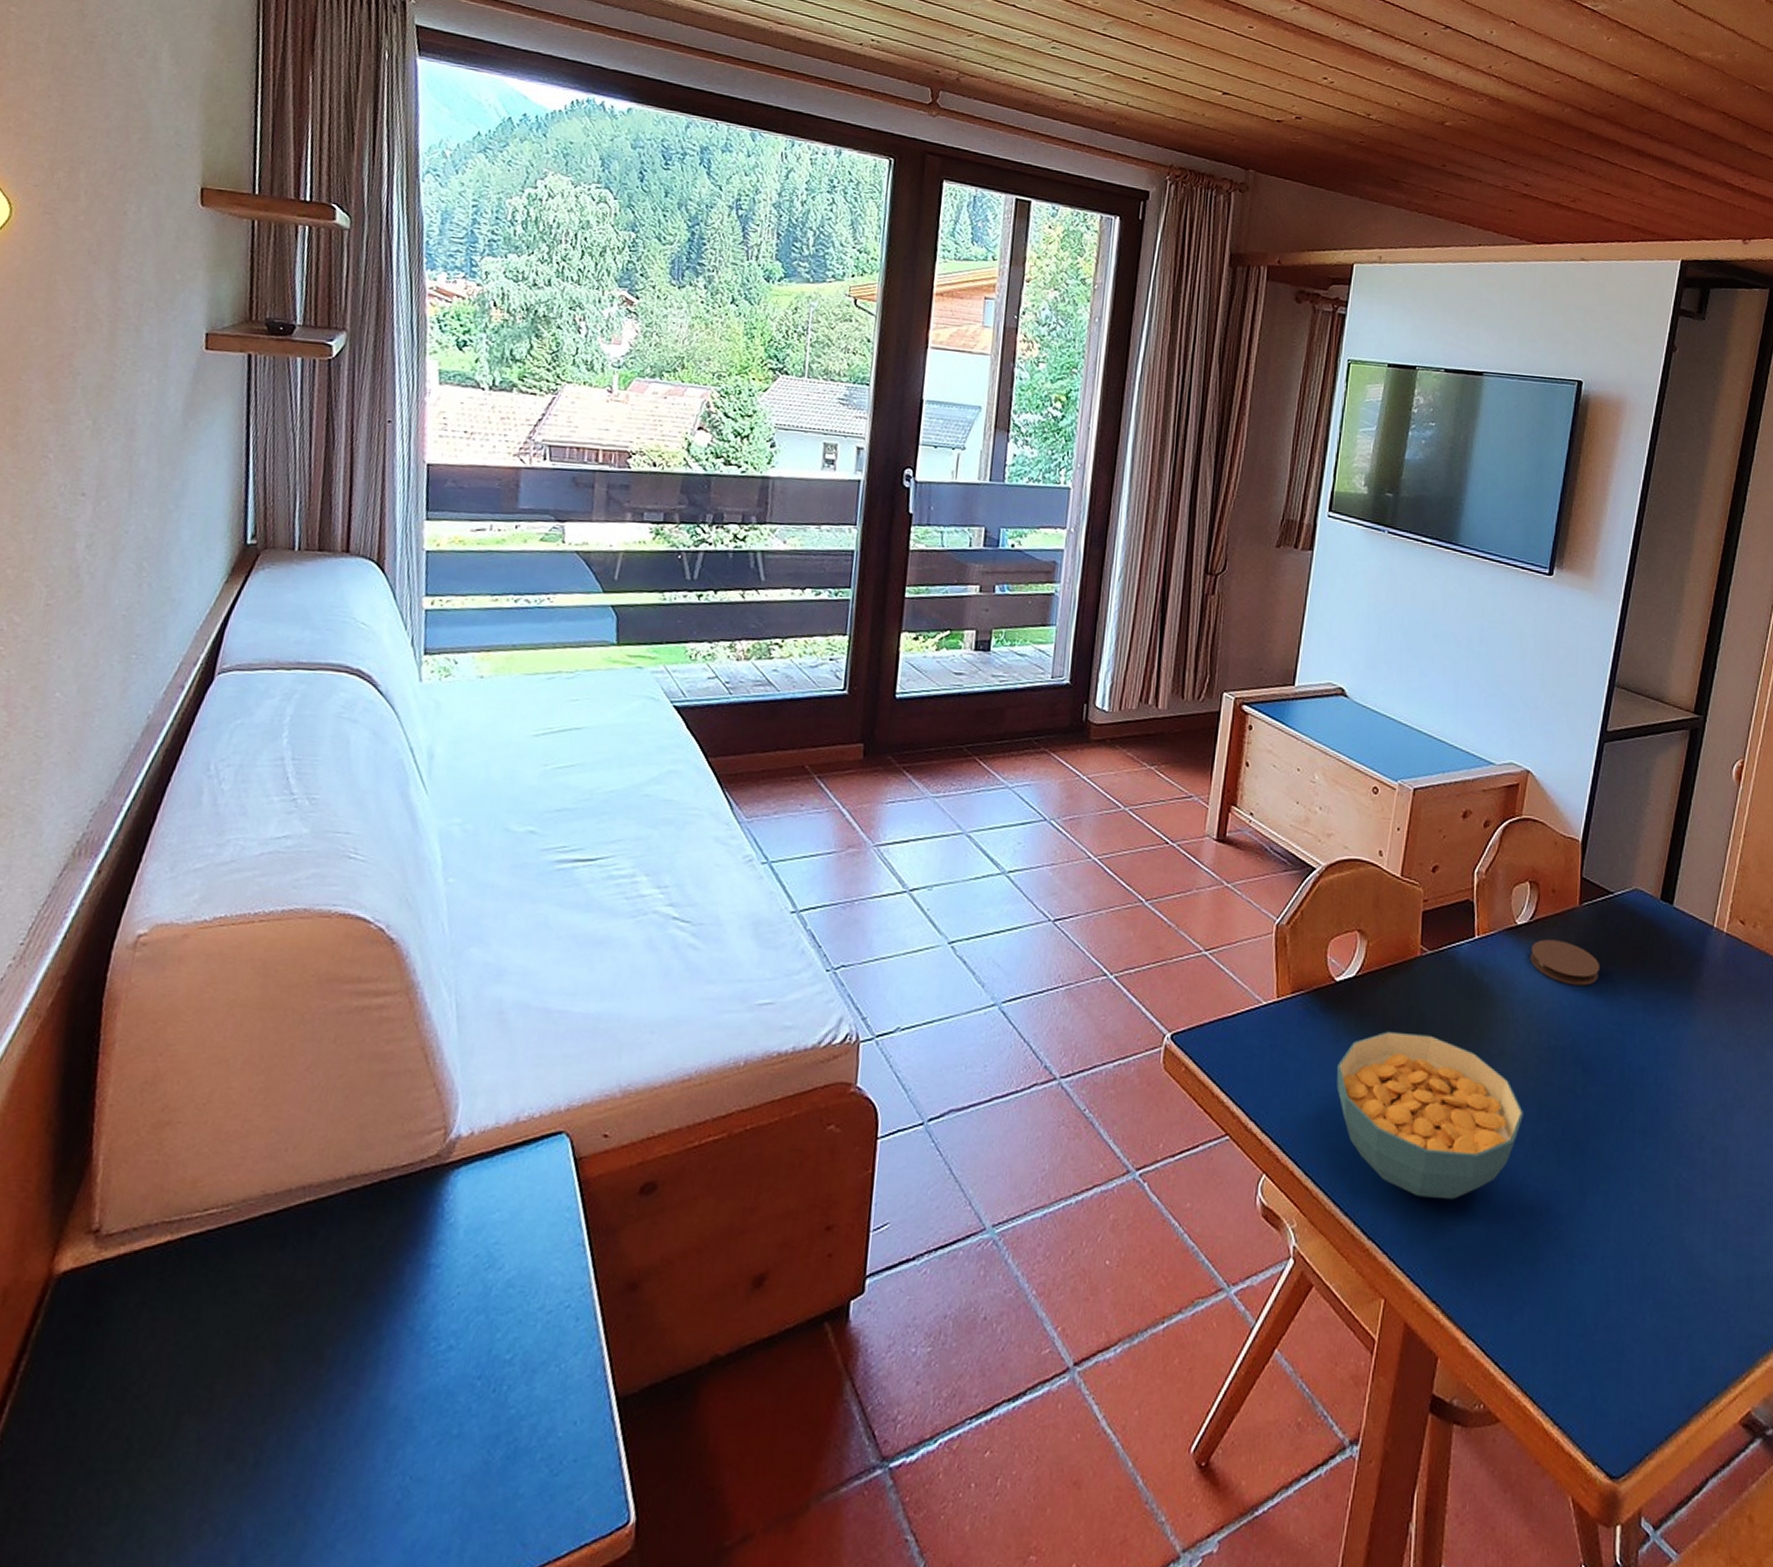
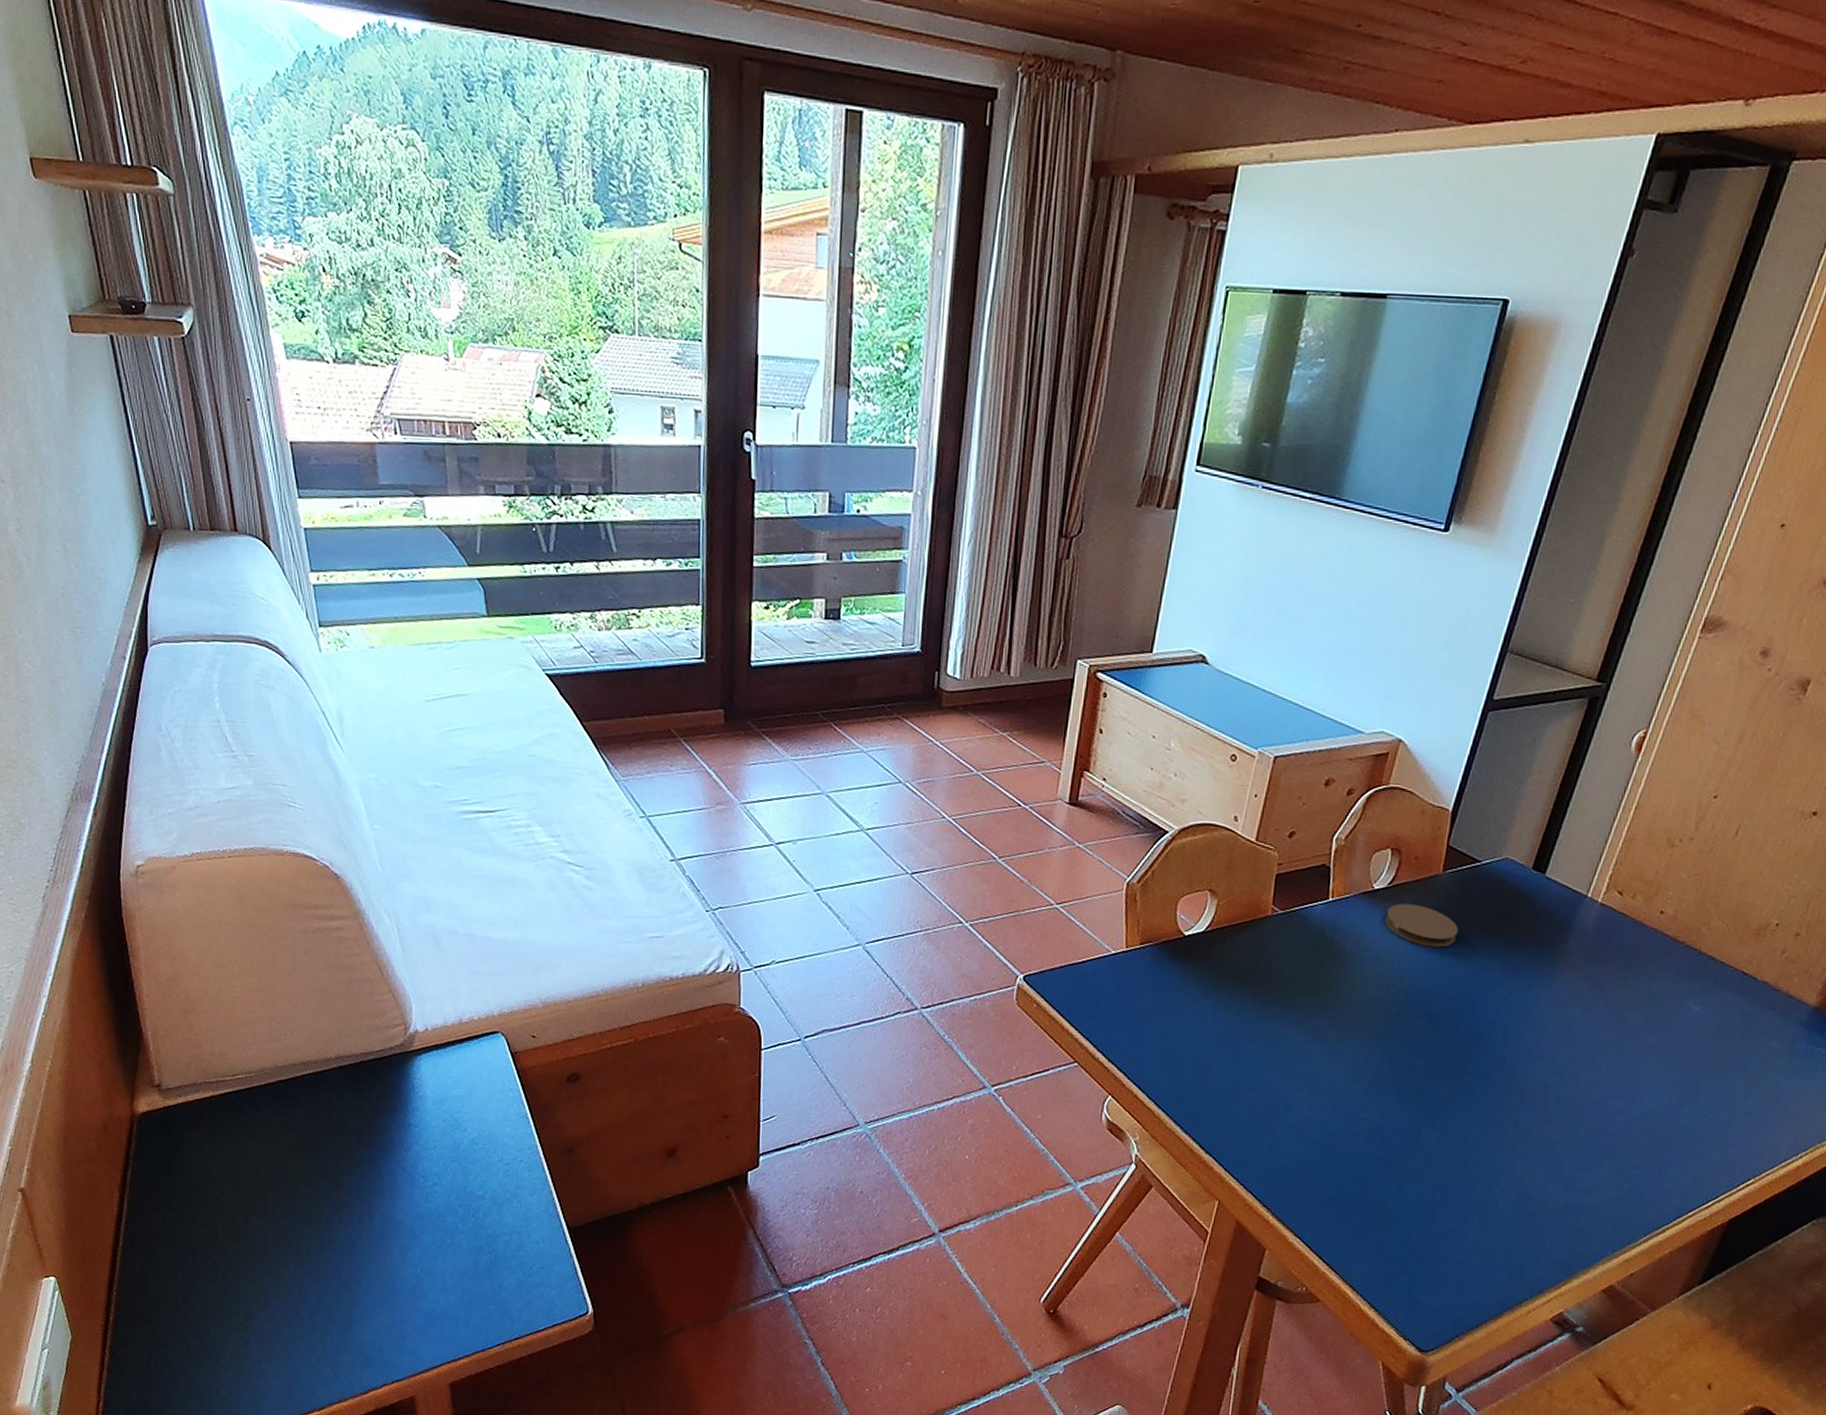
cereal bowl: present [1336,1031,1525,1200] -> none [1181,981,1366,1127]

